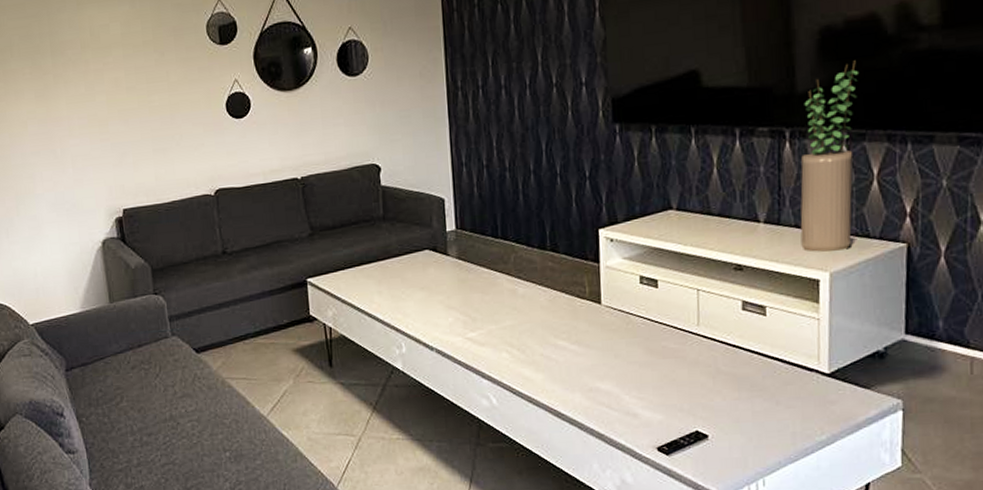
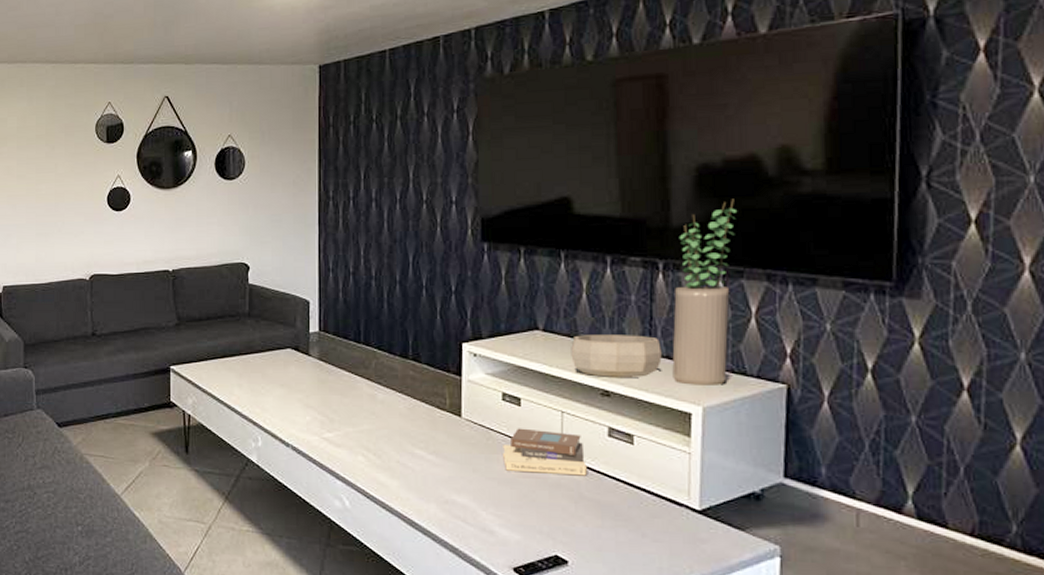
books: none [642,309,723,354] -> present [503,428,587,476]
decorative bowl: none [704,206,791,252] -> present [571,335,662,377]

